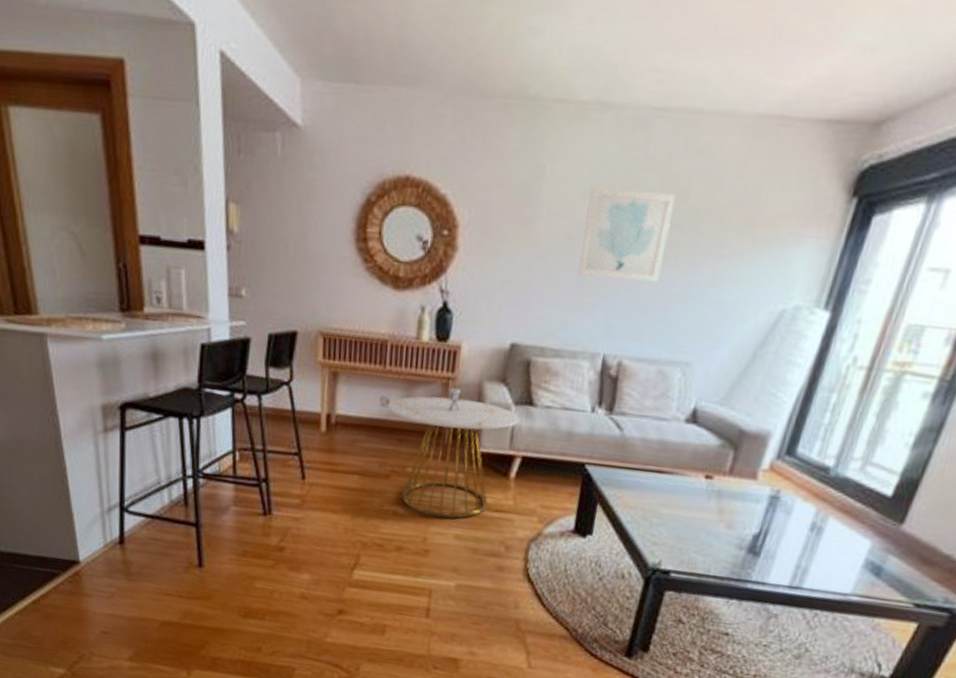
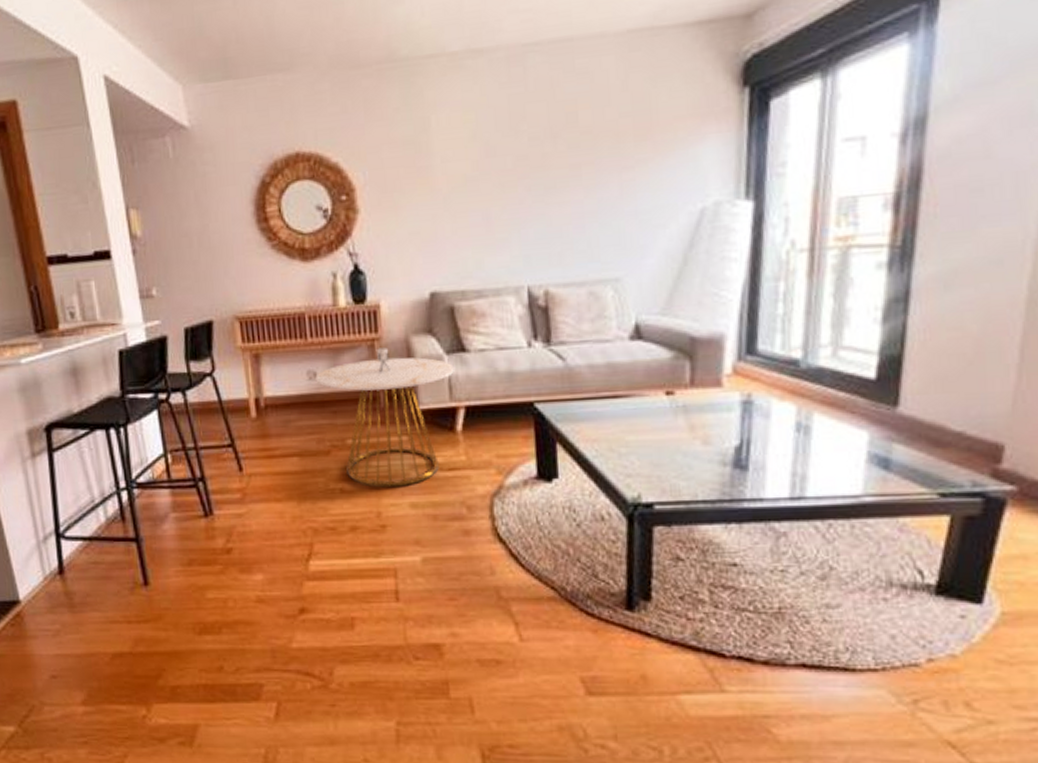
wall art: present [577,187,676,282] -> none [479,119,568,214]

